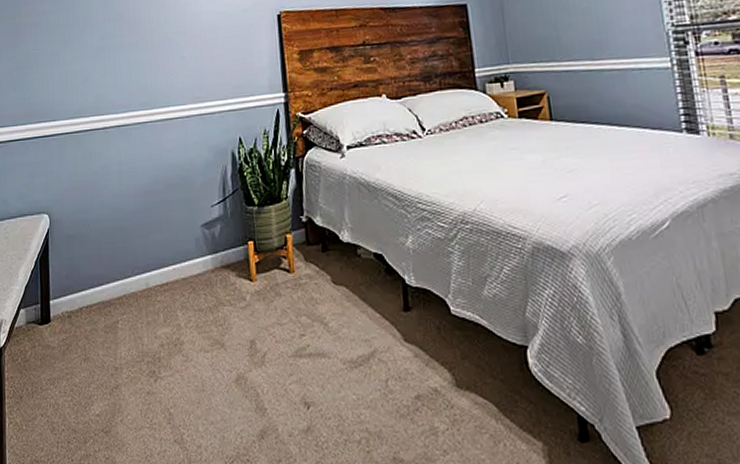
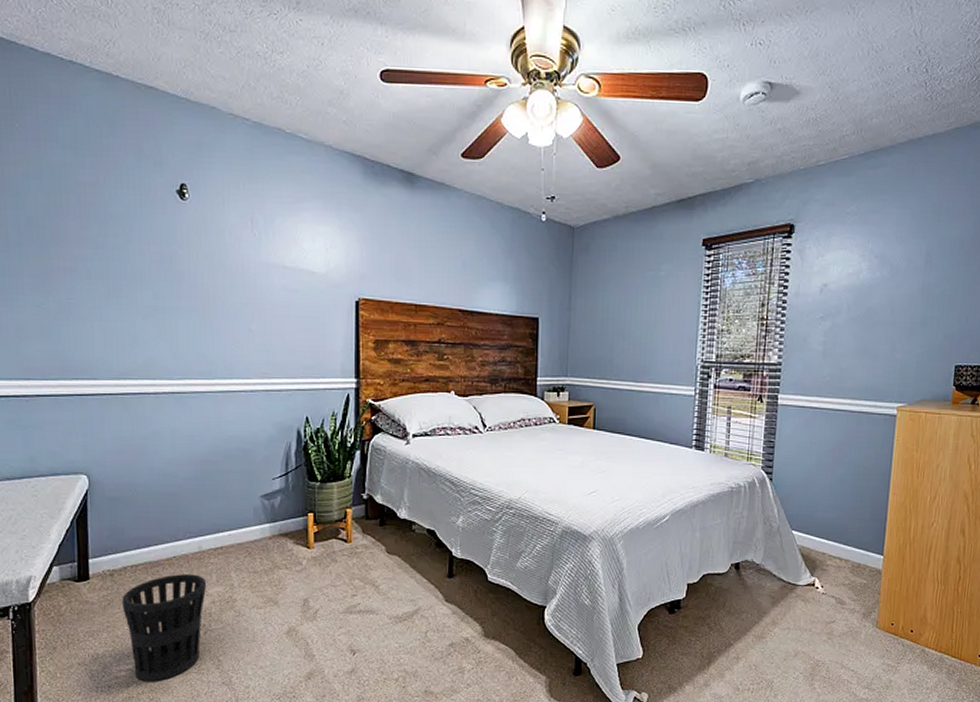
wastebasket: none [79,314,155,437] -> present [122,574,207,681]

